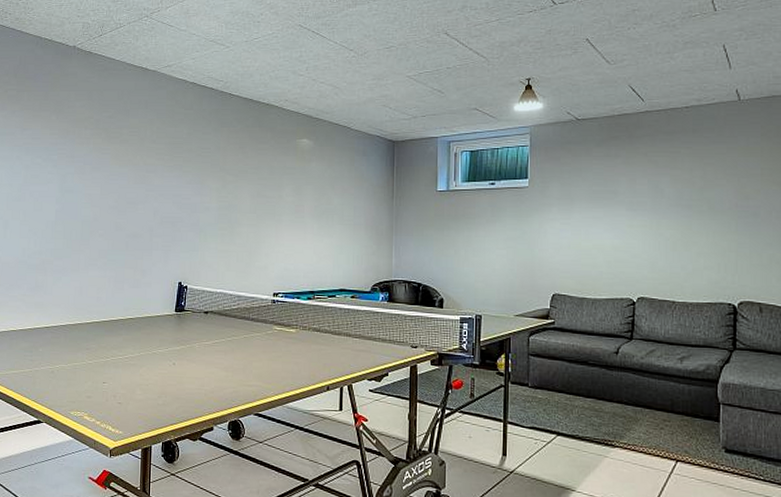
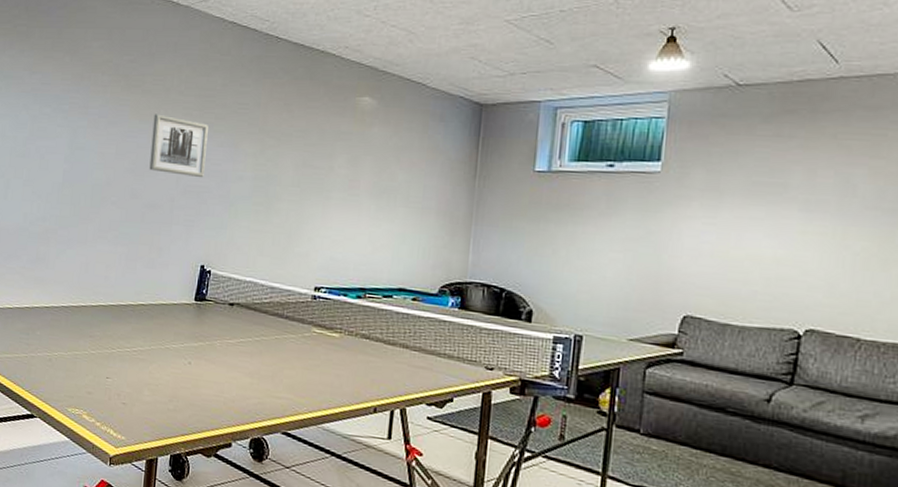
wall art: none [130,160,178,211] -> present [149,114,208,178]

